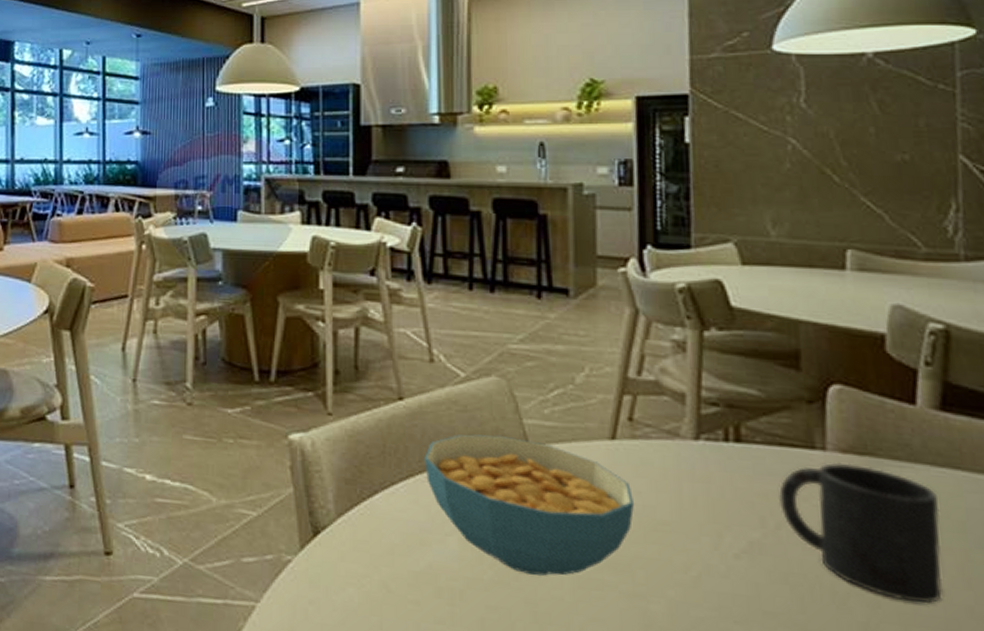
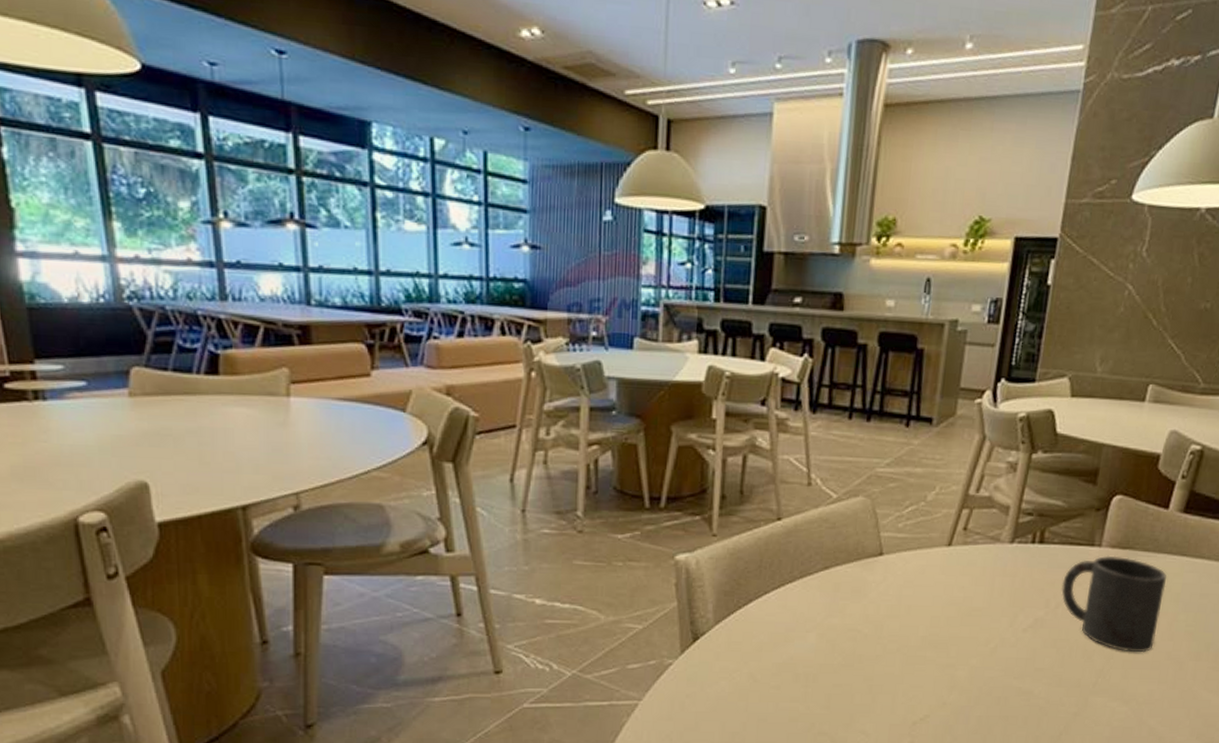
cereal bowl: present [424,434,634,576] -> none [794,547,958,657]

